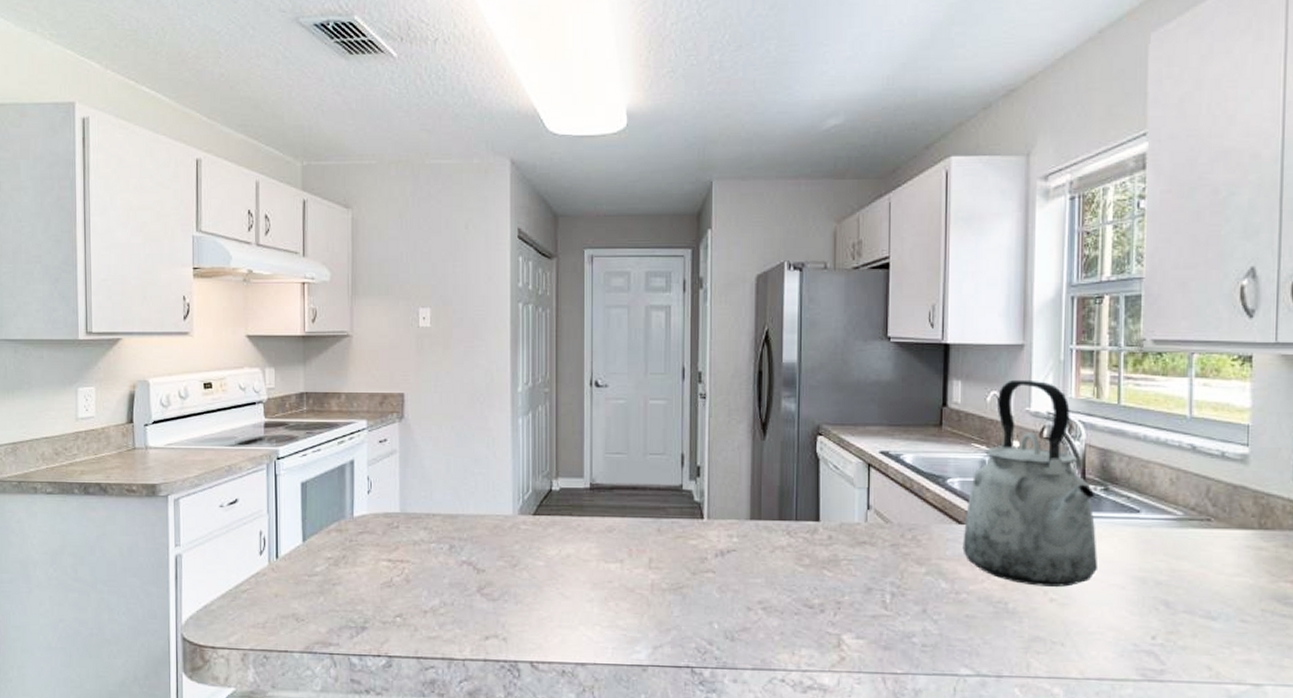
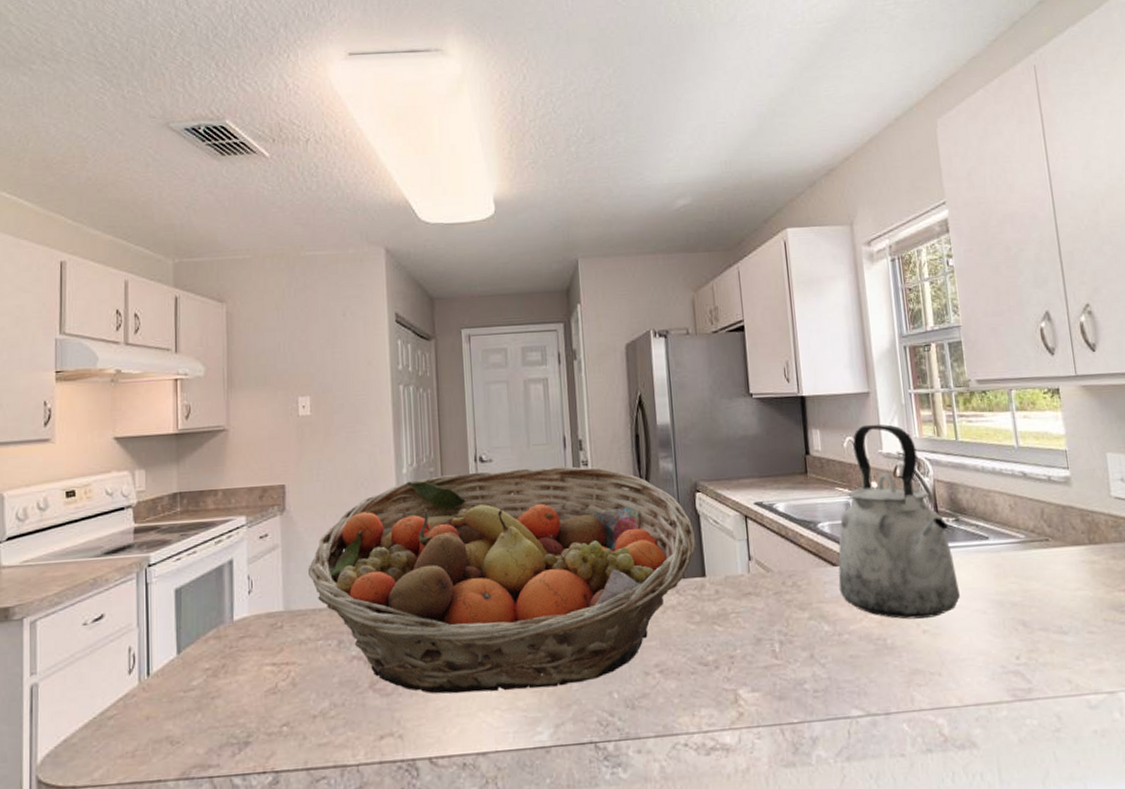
fruit basket: none [423,396,813,611] -> present [307,466,697,694]

